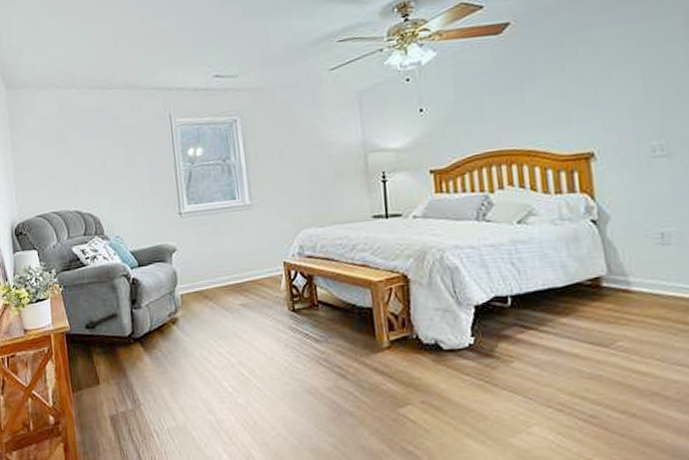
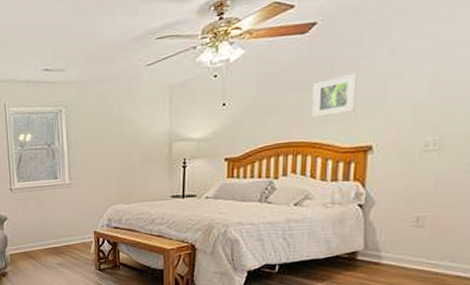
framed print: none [516,73,567,124] -> present [312,72,357,118]

